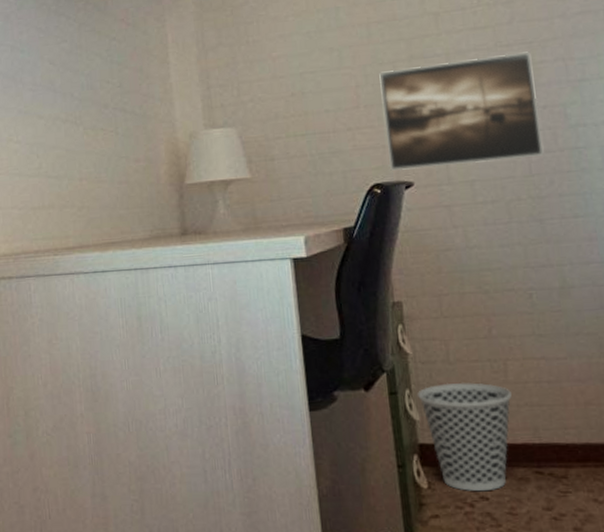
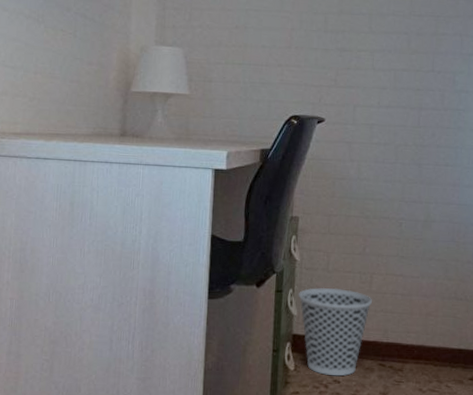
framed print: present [379,51,544,171] -> none [307,20,437,112]

